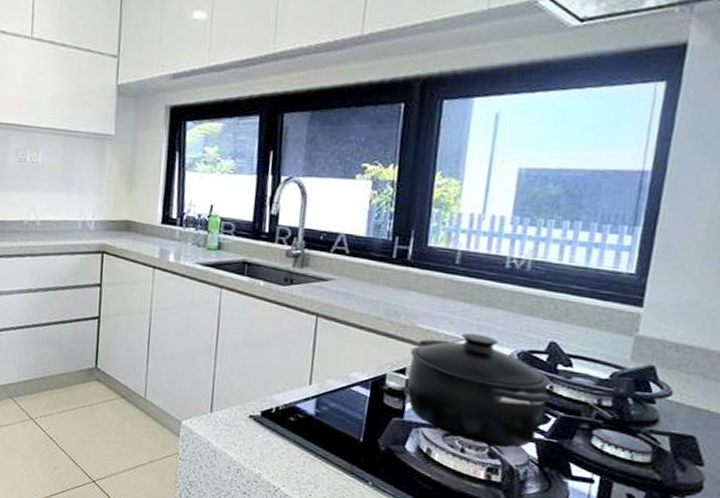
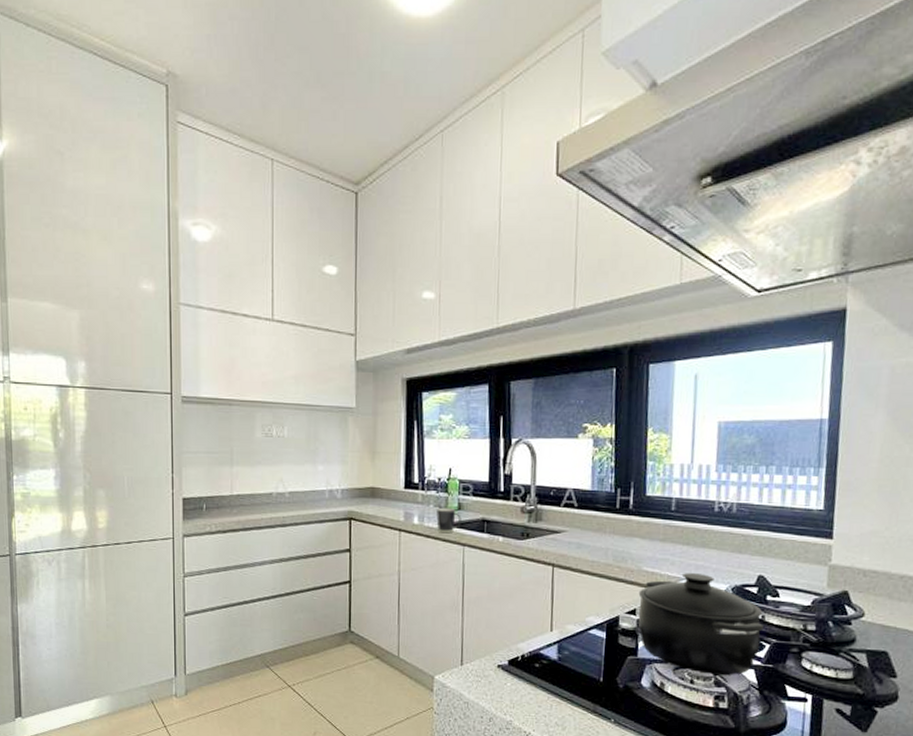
mug: none [194,246,221,274] -> present [436,507,462,534]

